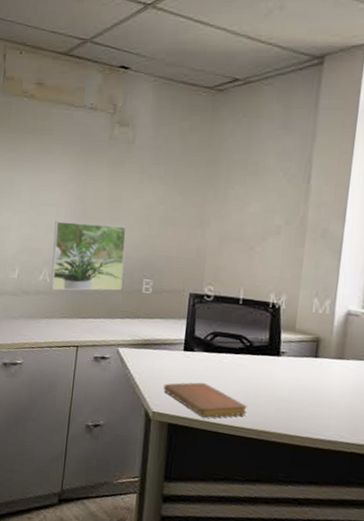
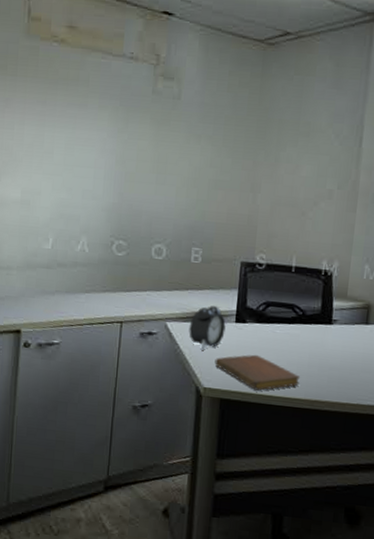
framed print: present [50,221,127,291] -> none [89,185,173,262]
alarm clock: none [139,334,175,376] -> present [189,306,226,350]

